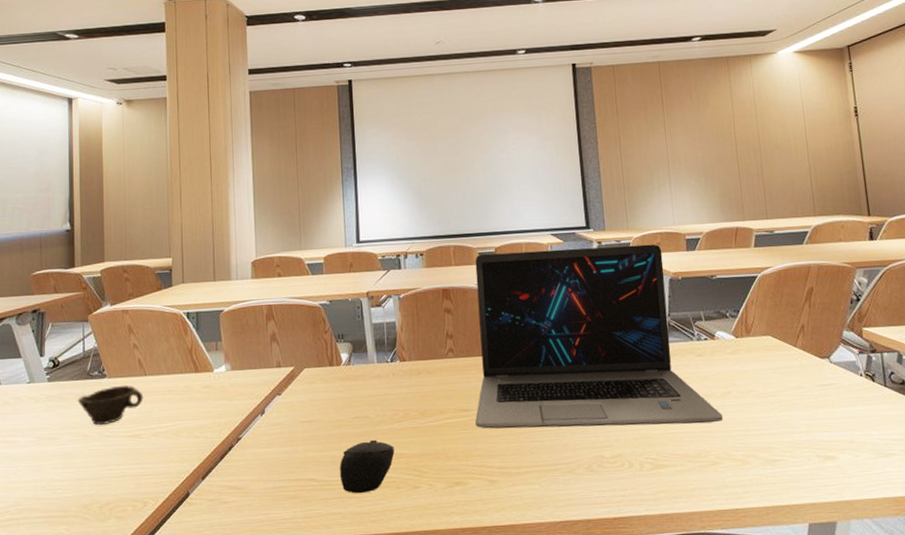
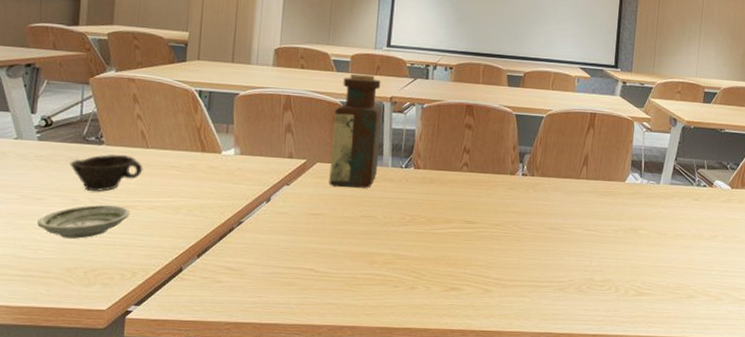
saucer: none [54,436,136,475] -> present [37,204,130,239]
bottle: none [315,273,364,391] -> present [329,73,383,188]
computer mouse: present [340,439,395,494] -> none [339,239,397,288]
laptop: present [475,244,724,429] -> none [479,77,707,261]

